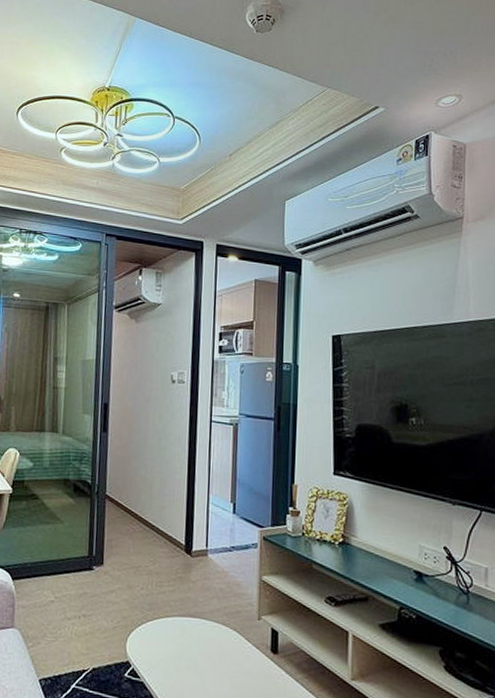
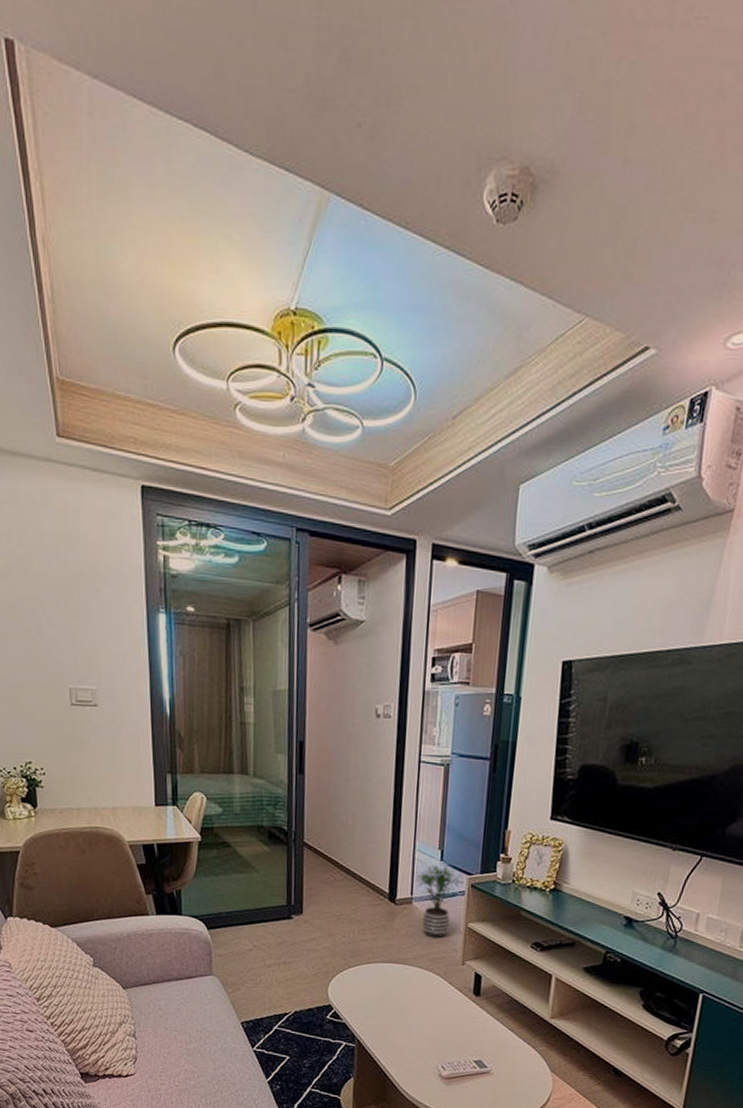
potted plant: none [209,518,256,592] -> present [414,865,464,939]

